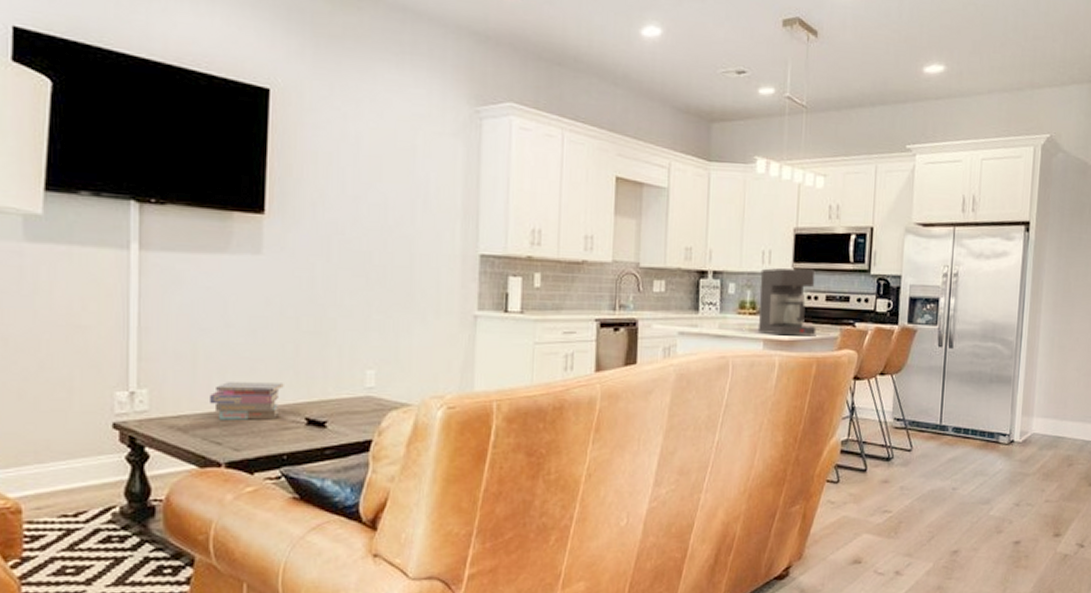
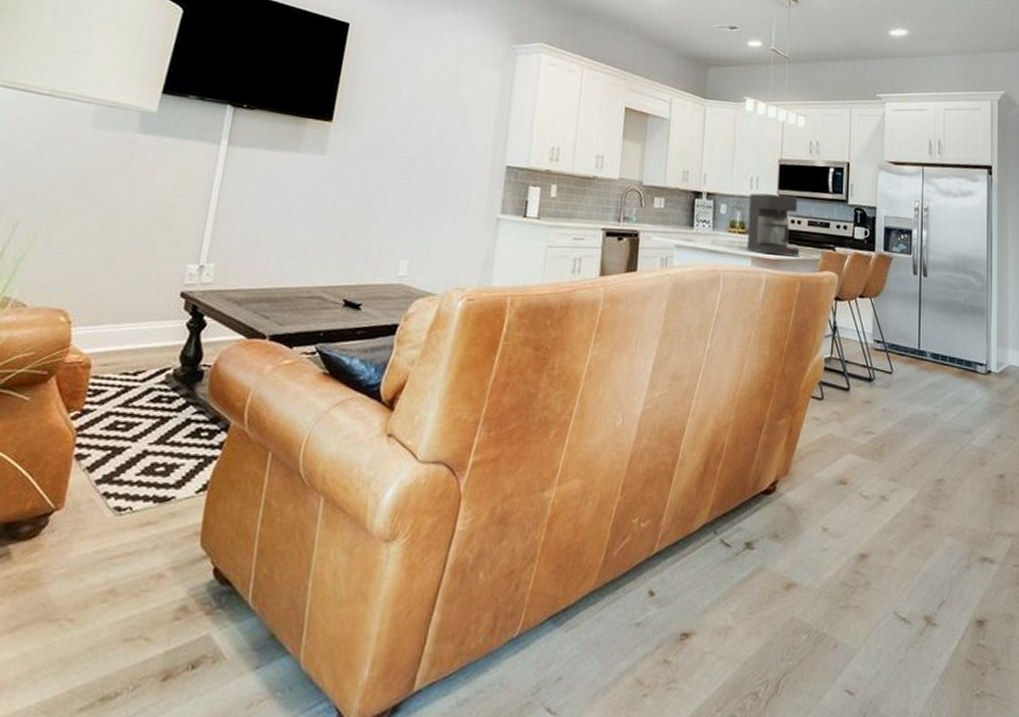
books: present [208,382,284,420] -> none [264,262,329,300]

